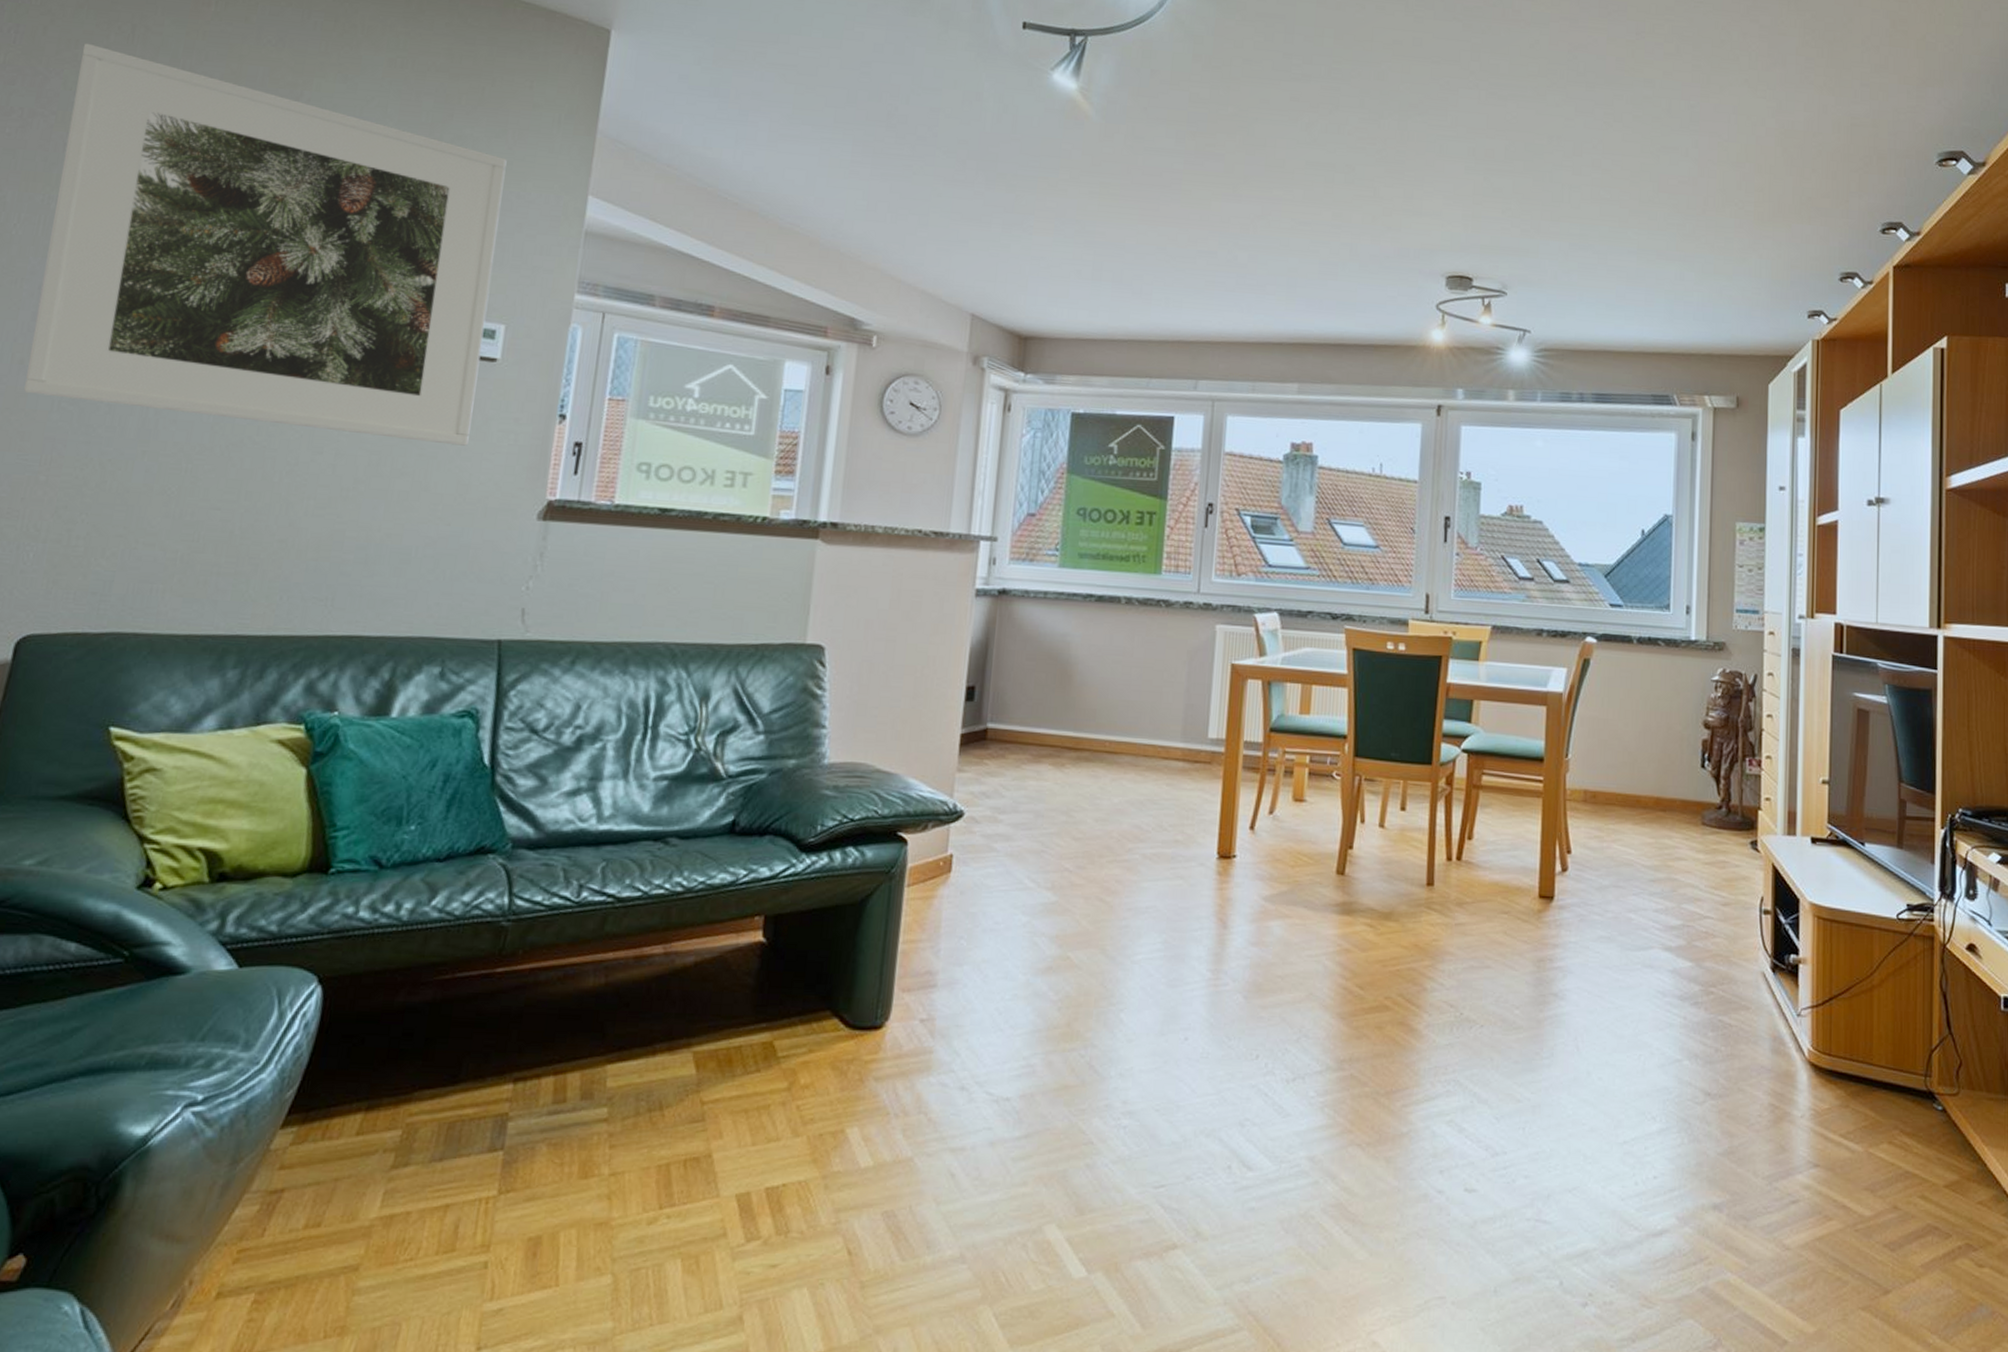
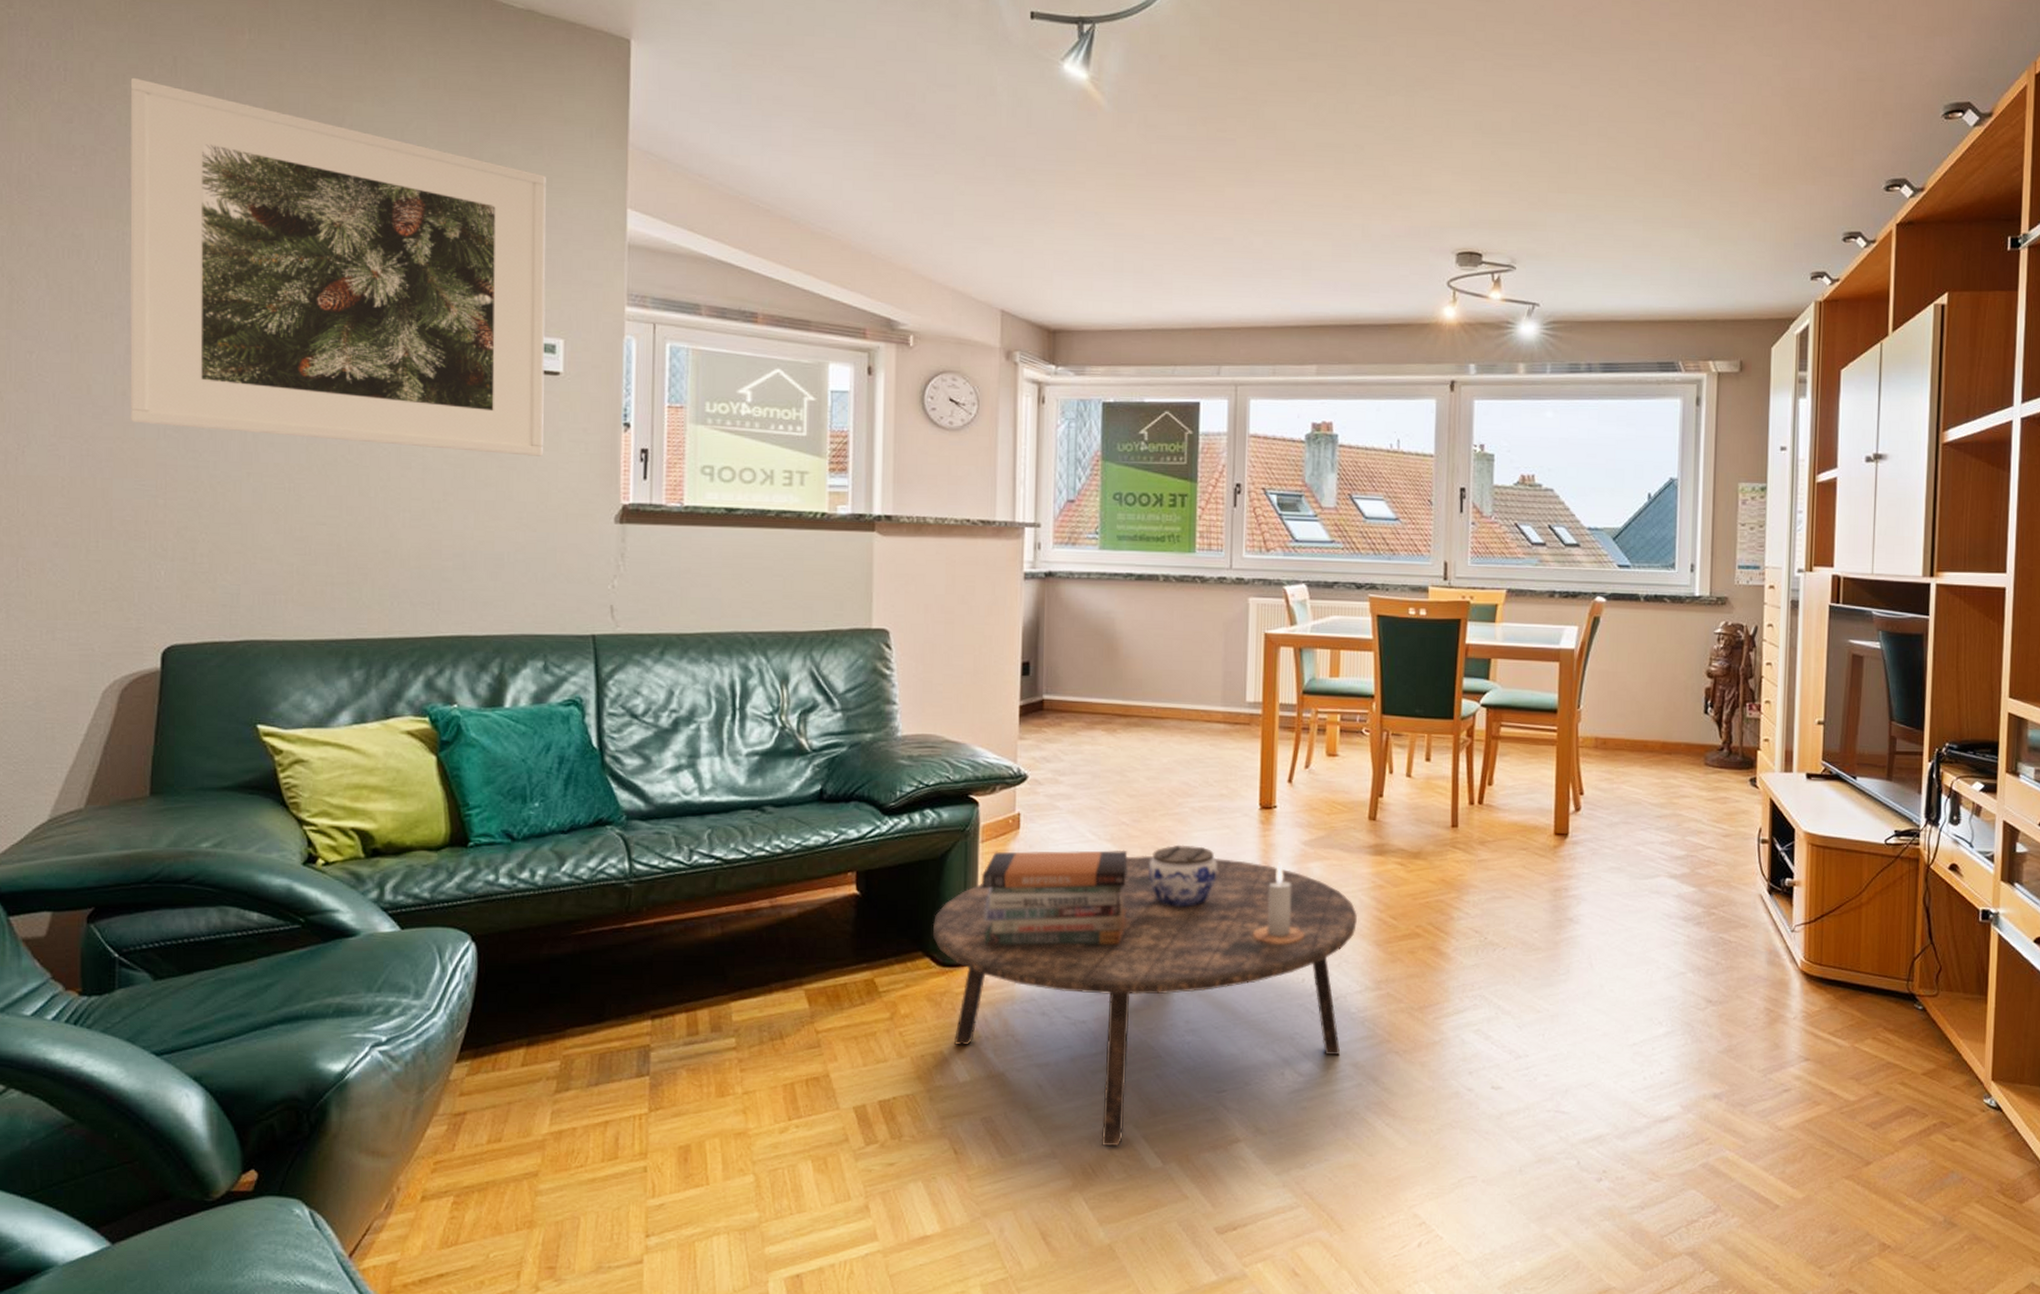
coffee table: none [844,906,1320,1250] -> present [933,855,1357,1146]
book stack: none [901,897,1069,1009] -> present [981,850,1129,945]
jar: none [1090,896,1168,968] -> present [1148,844,1217,908]
candle: none [1202,919,1262,1015] -> present [1252,862,1305,944]

